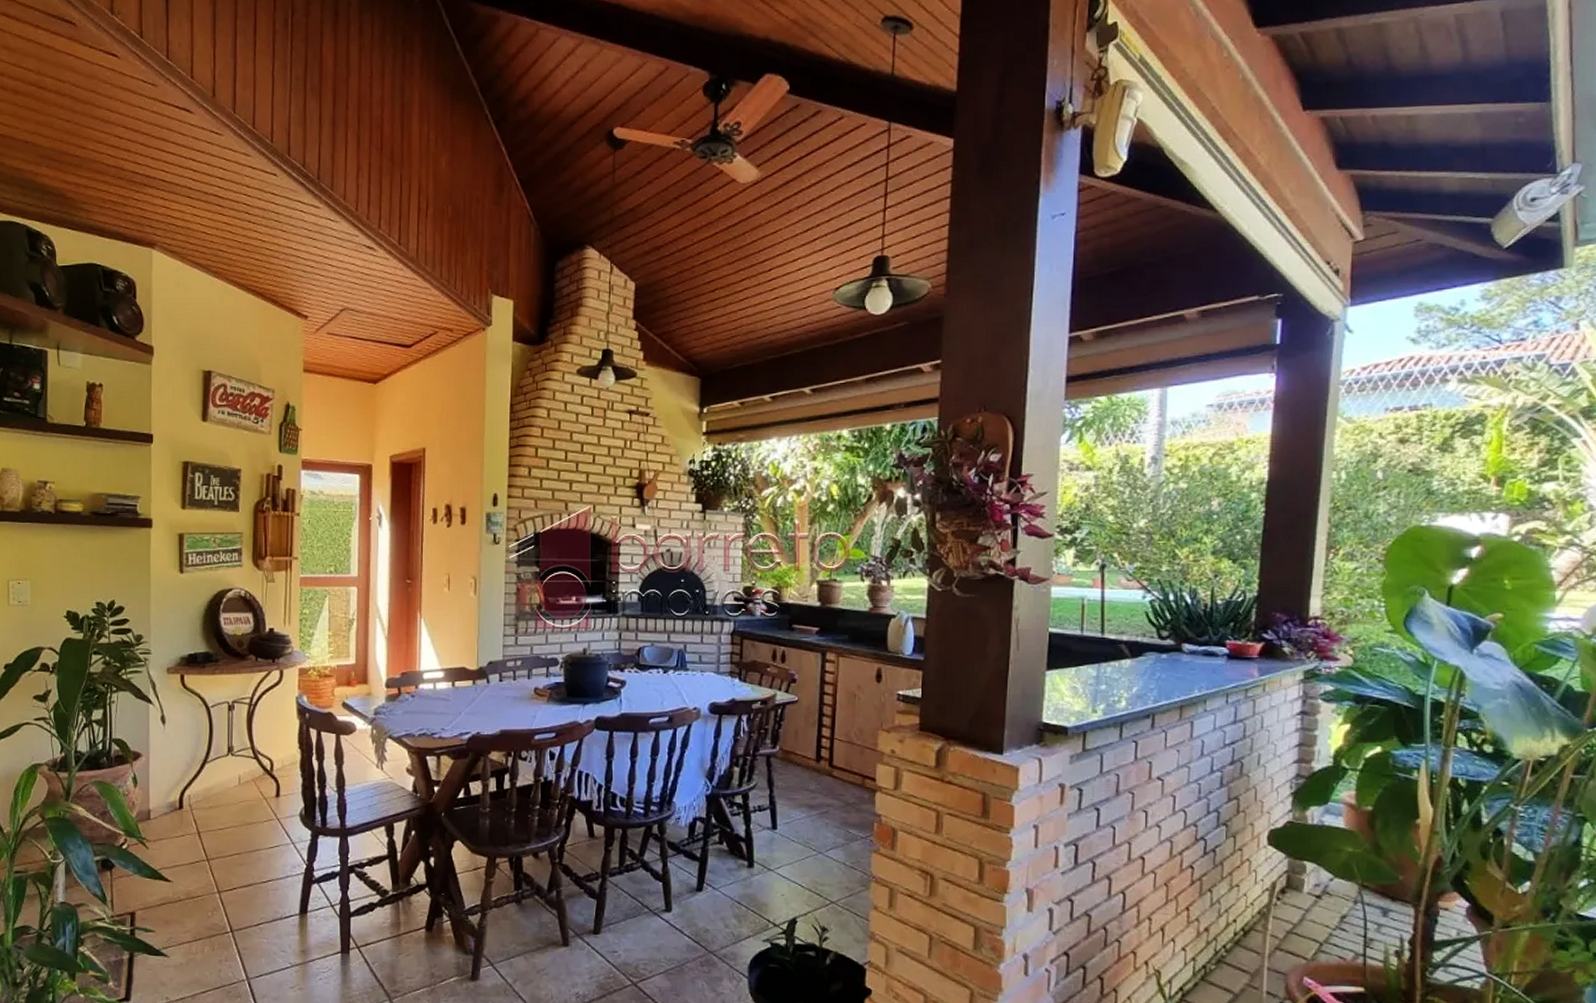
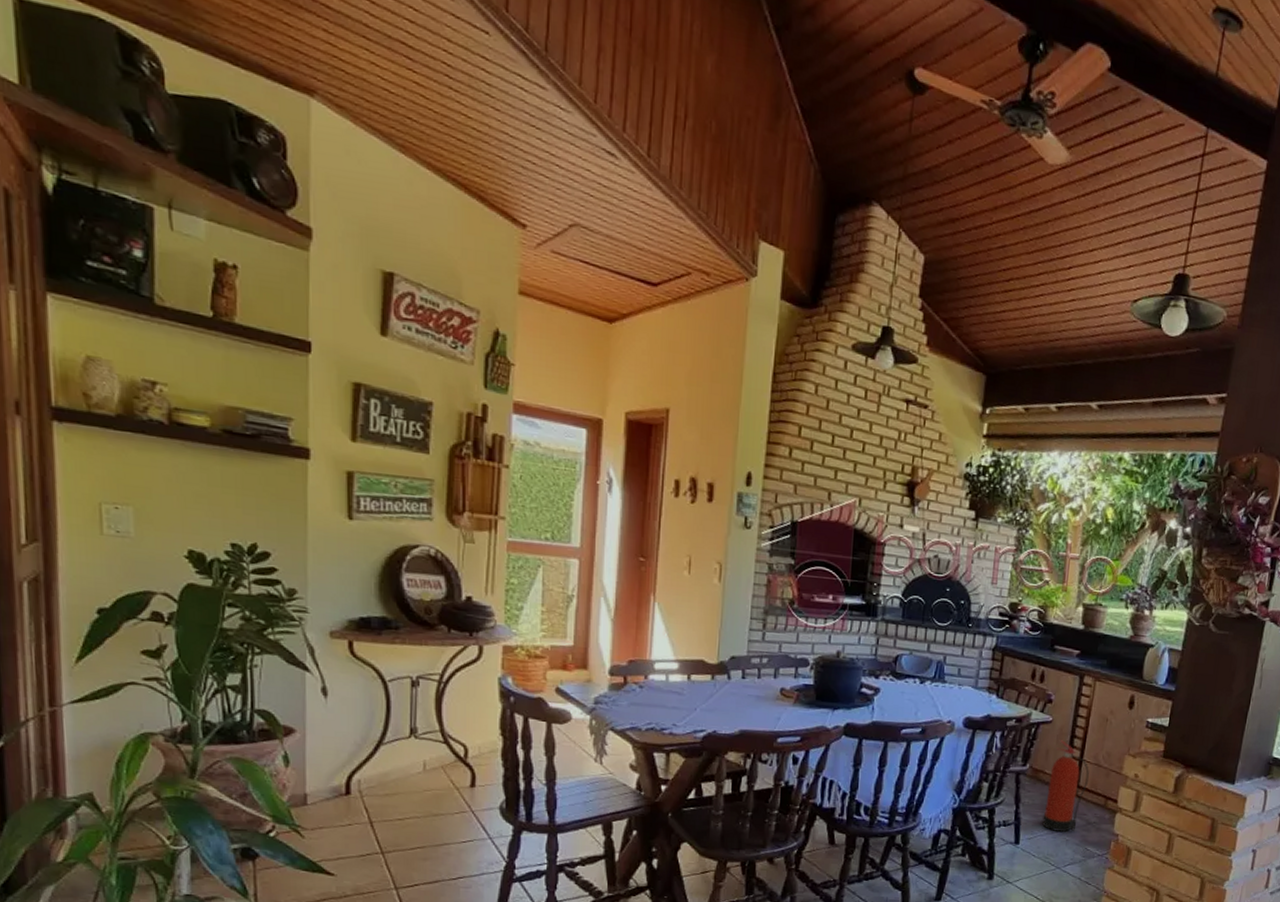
fire extinguisher: none [799,719,842,814] -> present [1042,740,1089,832]

